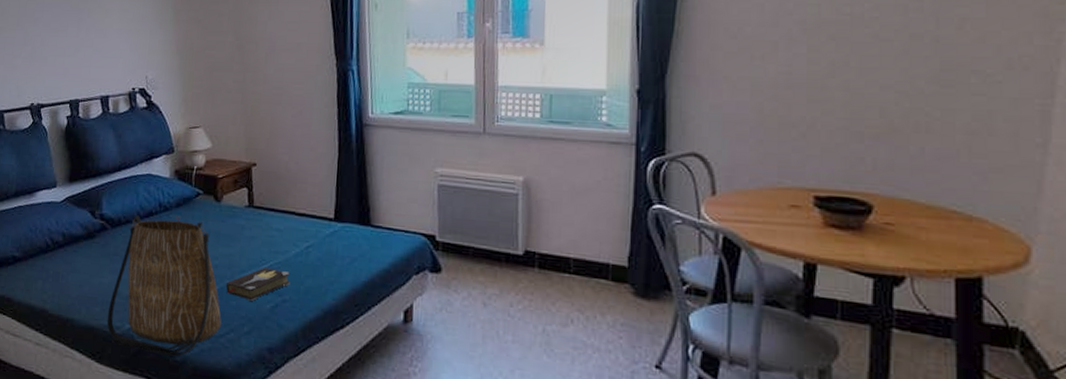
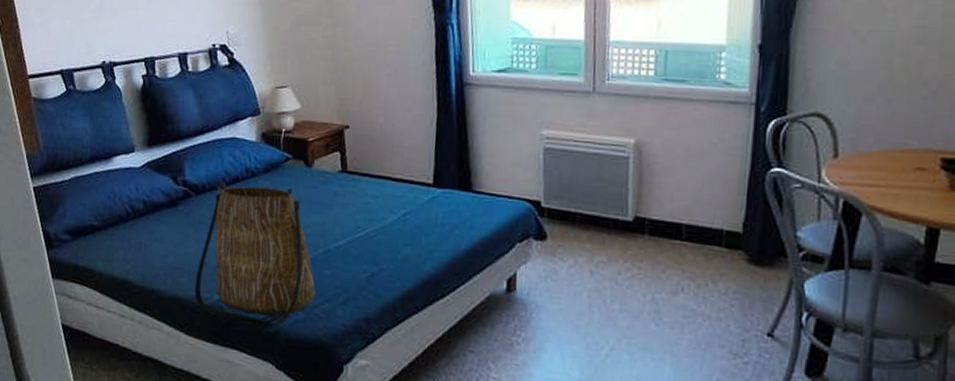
hardback book: present [225,268,290,301] -> none [319,236,387,270]

